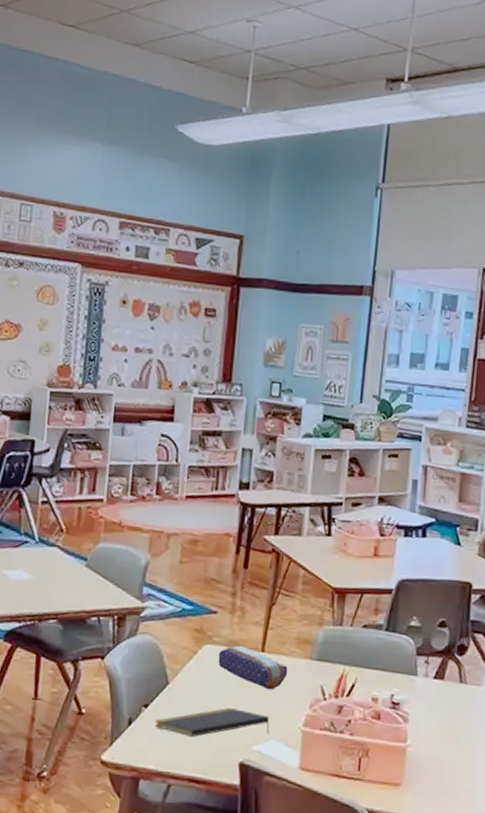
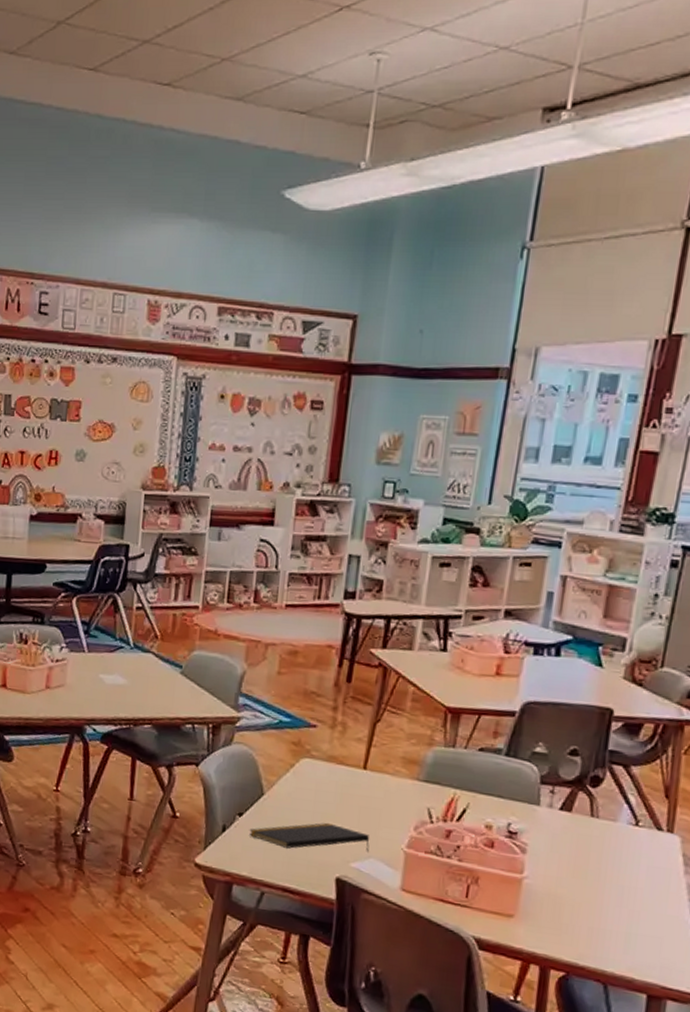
pencil case: present [218,645,288,690] -> none [316,760,392,809]

